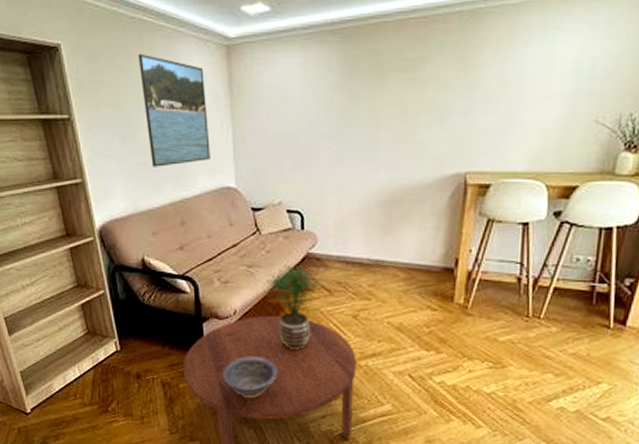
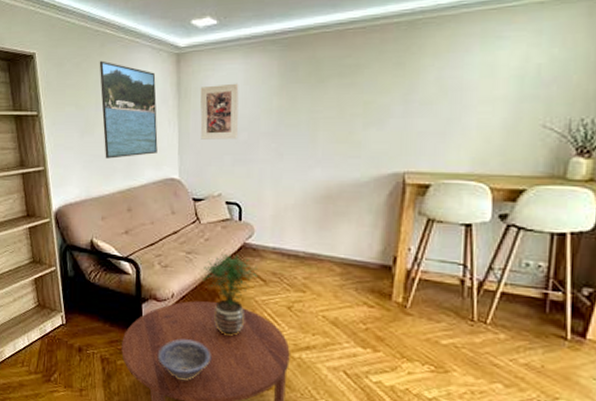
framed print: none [254,79,298,143] -> present [200,83,239,140]

